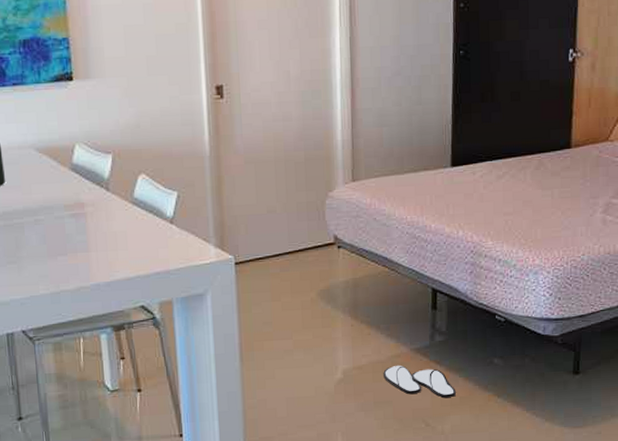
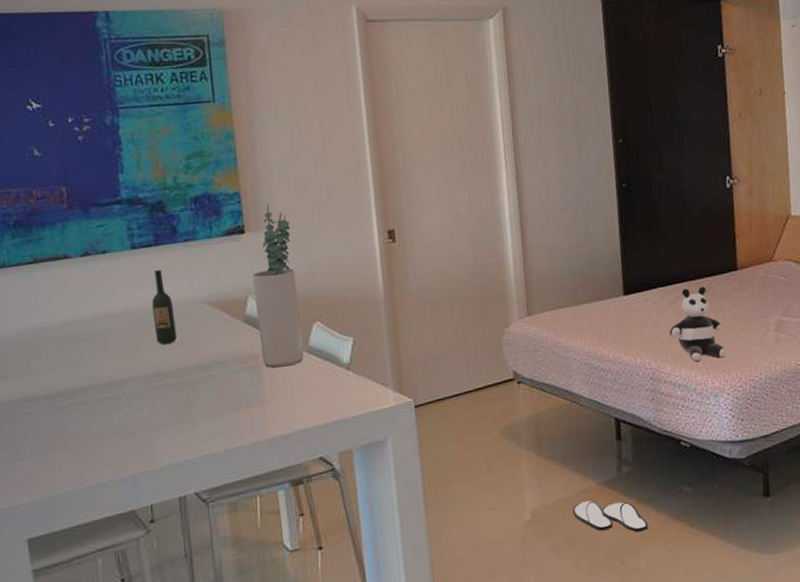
vase: none [79,52,129,217] -> present [252,205,304,368]
stuffed animal: none [494,163,551,239] -> present [669,286,726,362]

